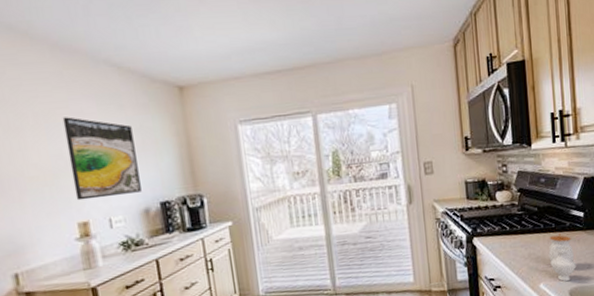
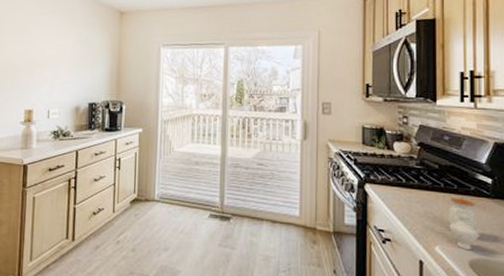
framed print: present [62,117,142,201] -> none [28,26,79,93]

